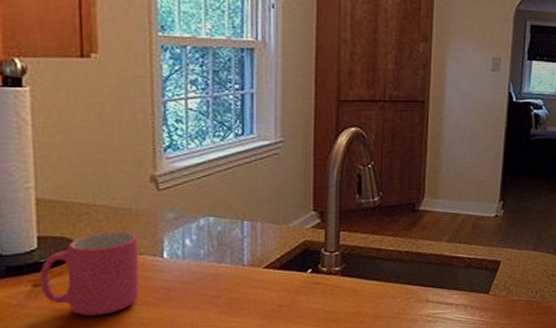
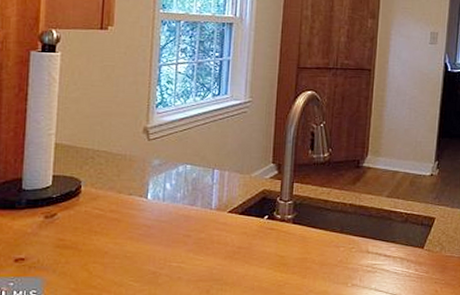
mug: present [39,232,139,316] -> none [50,174,129,246]

